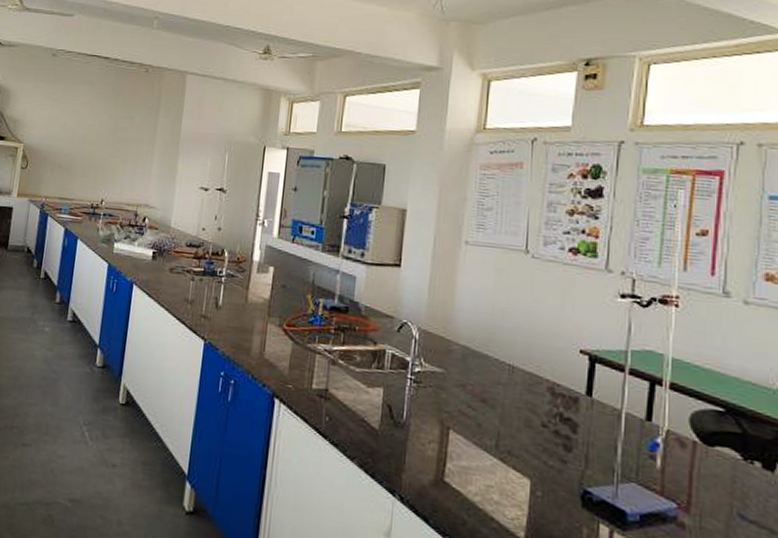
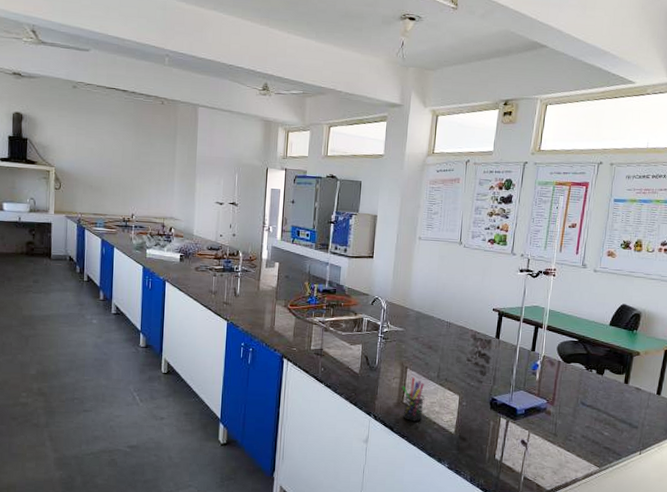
pen holder: none [441,443,476,514] -> present [401,377,424,422]

